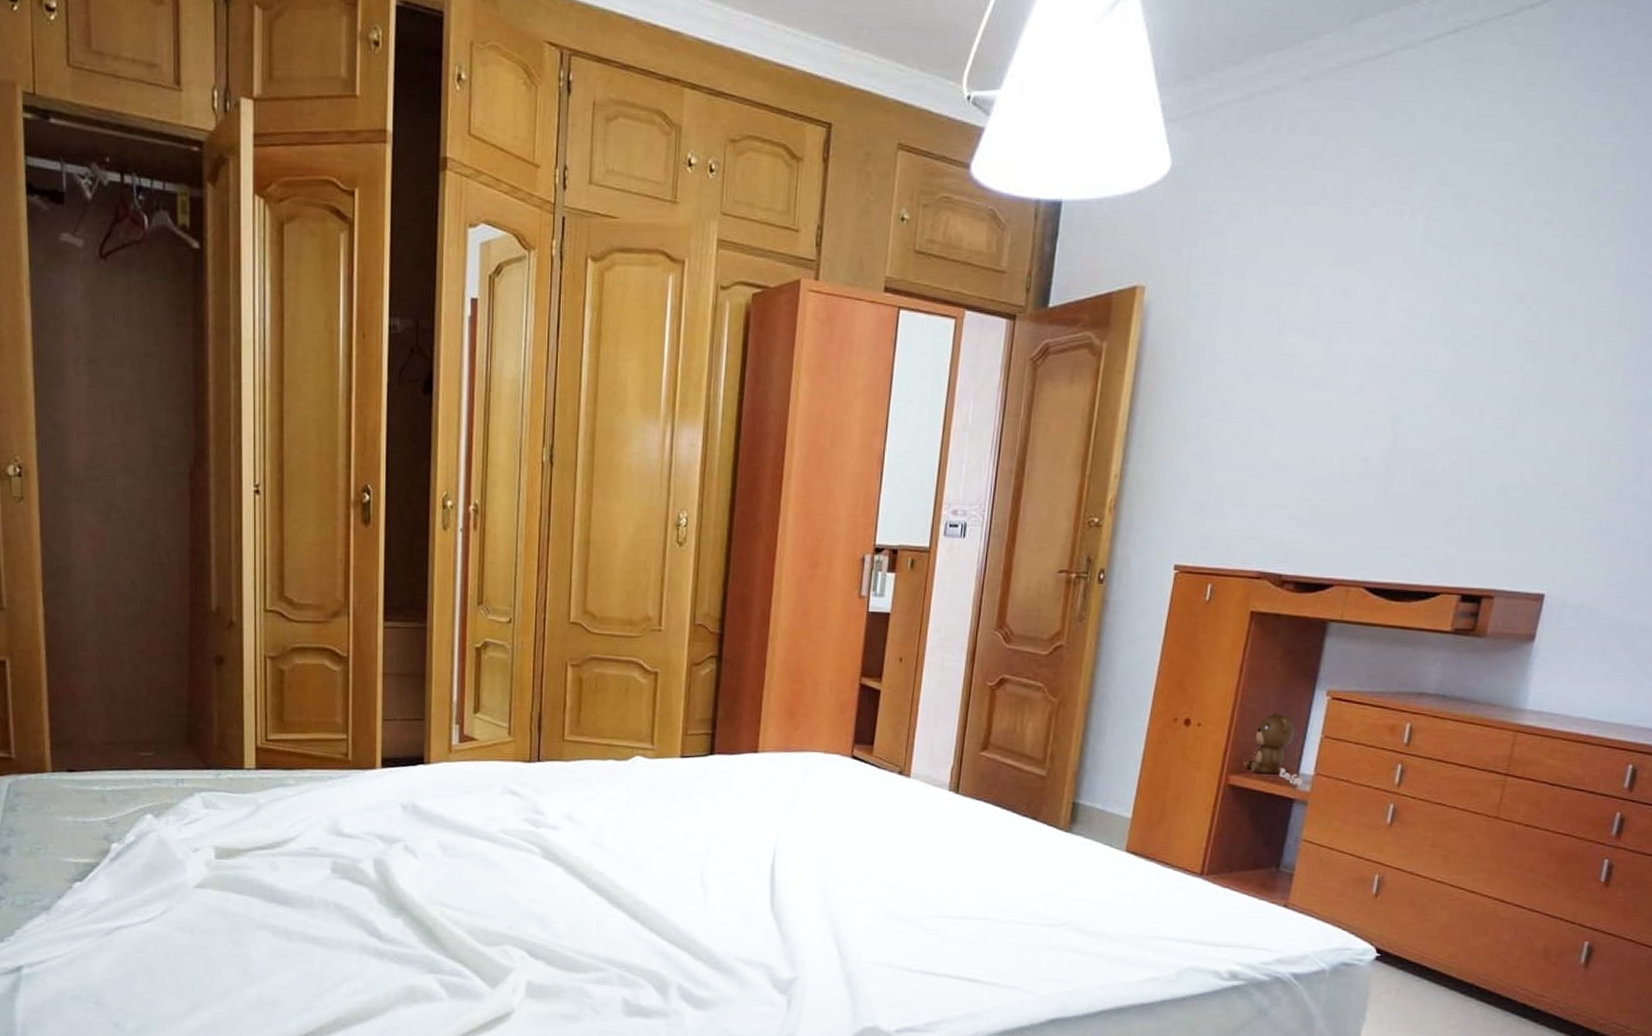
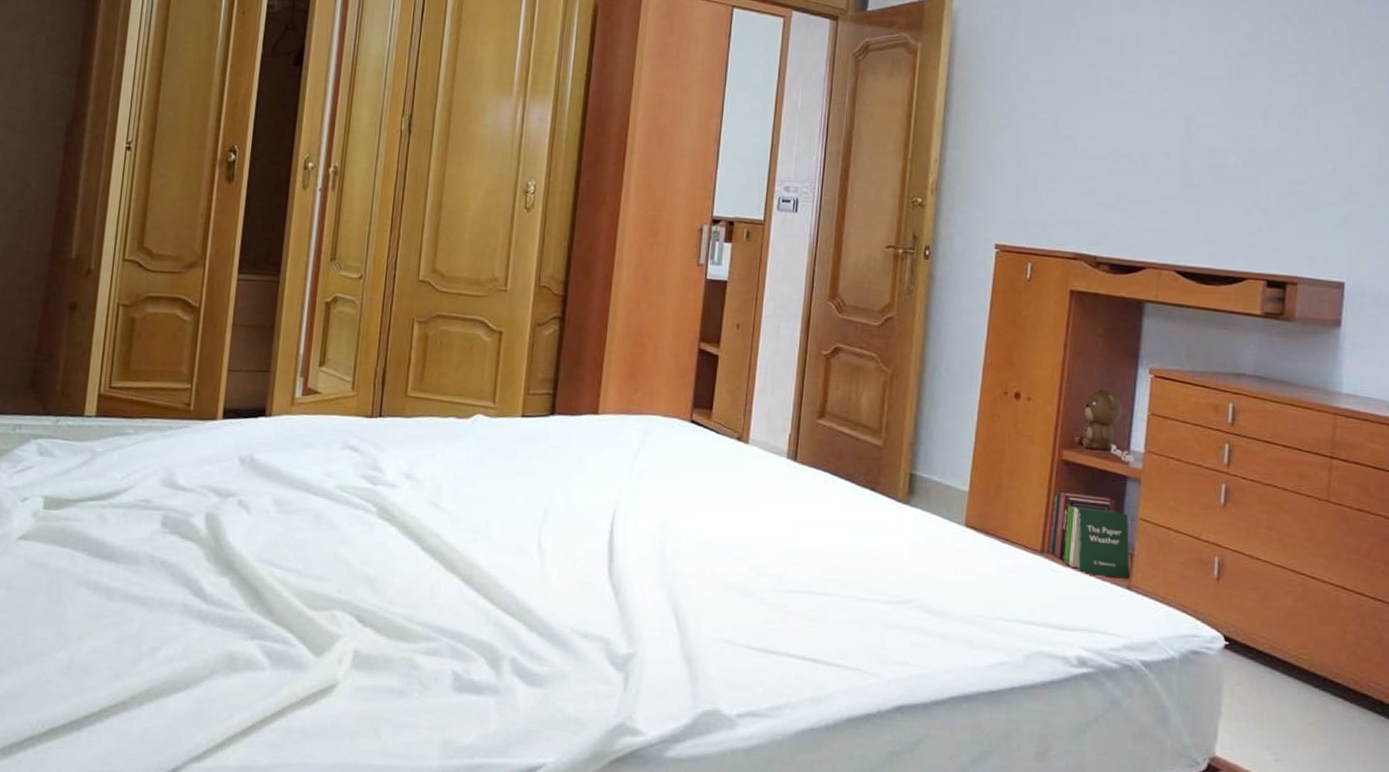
books: none [1208,816,1292,898] -> present [1049,492,1130,579]

